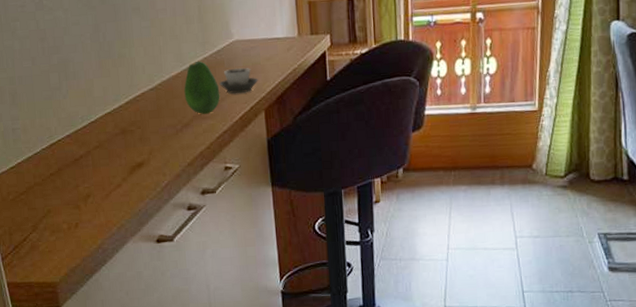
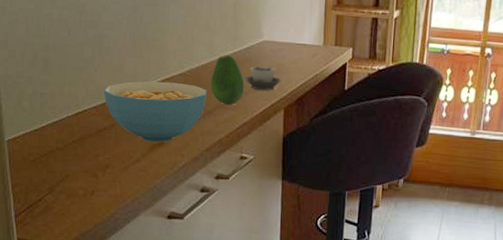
cereal bowl: none [75,98,182,165] -> present [103,81,206,143]

